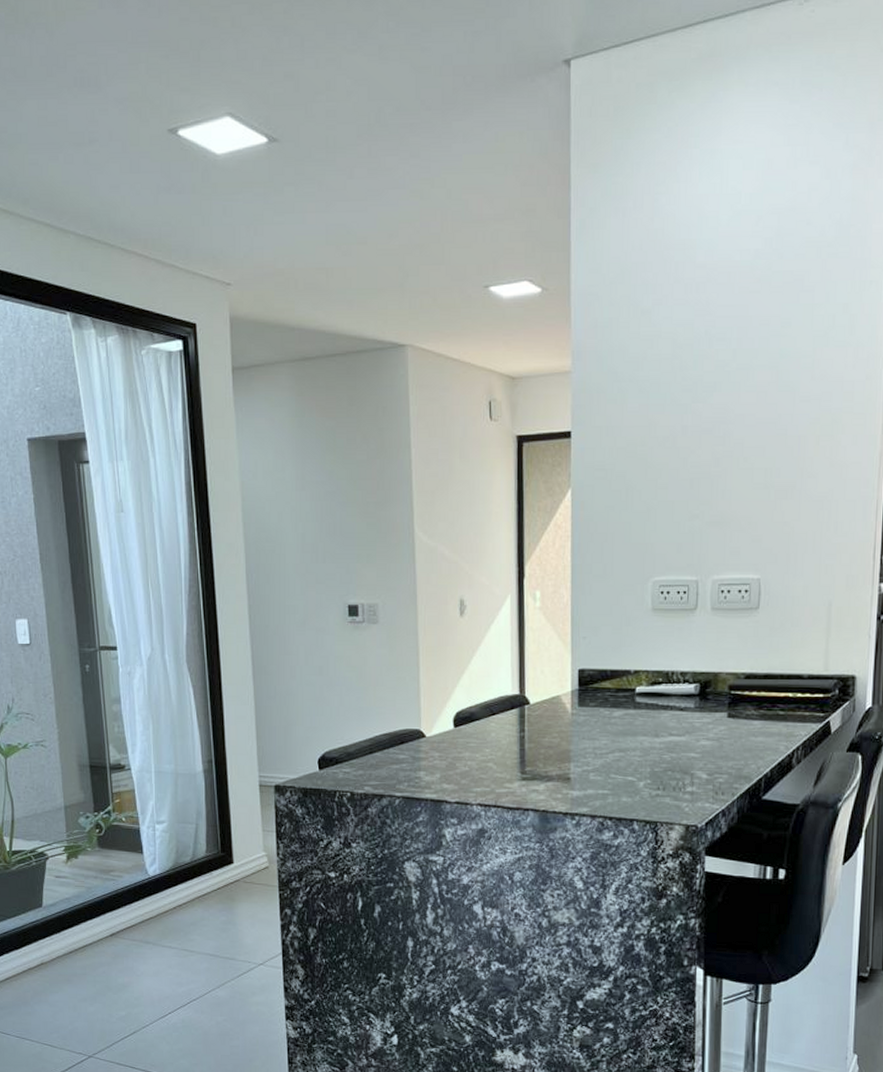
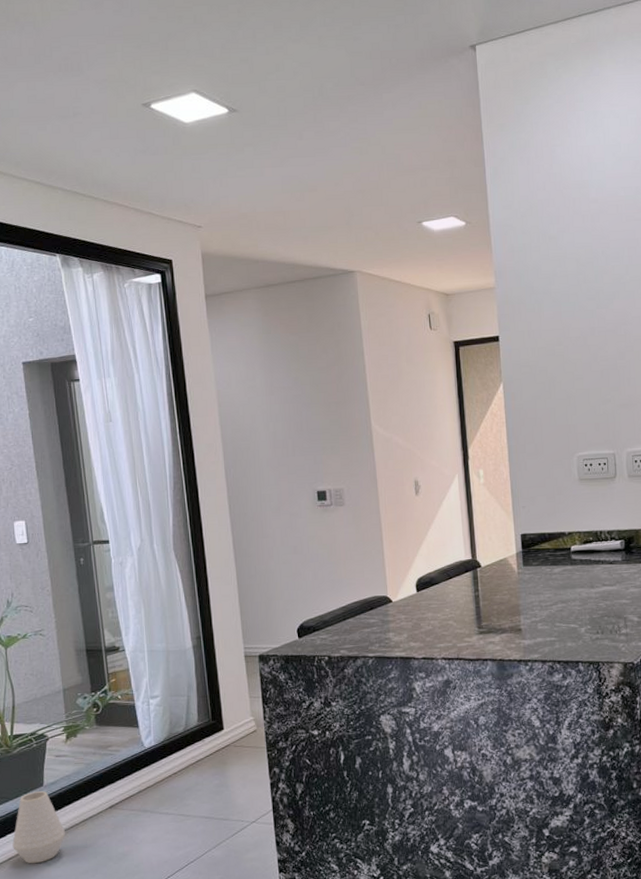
vase: none [10,912,65,987] -> present [12,791,66,864]

